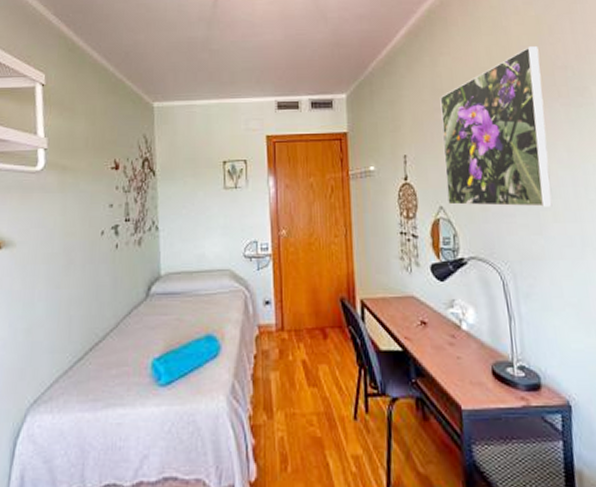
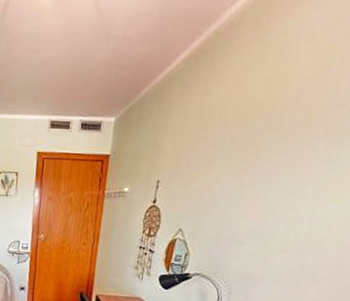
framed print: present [440,46,553,207] -> none [188,79,321,240]

